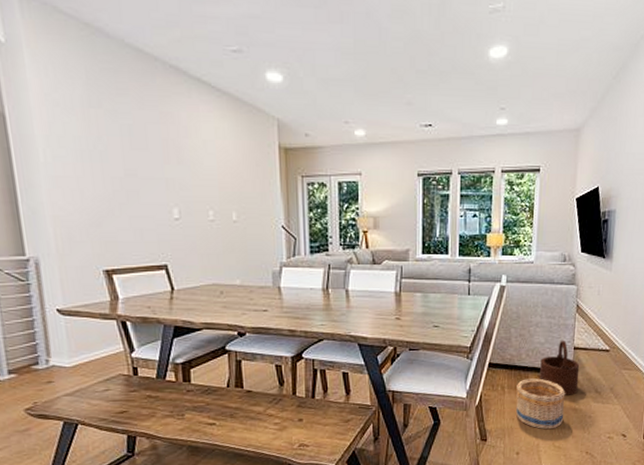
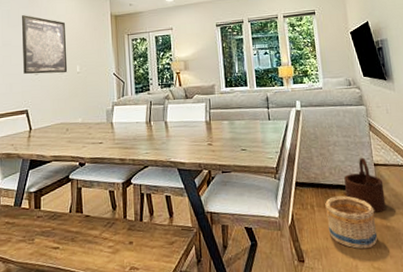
wall art: none [151,134,220,221] -> present [22,15,68,75]

